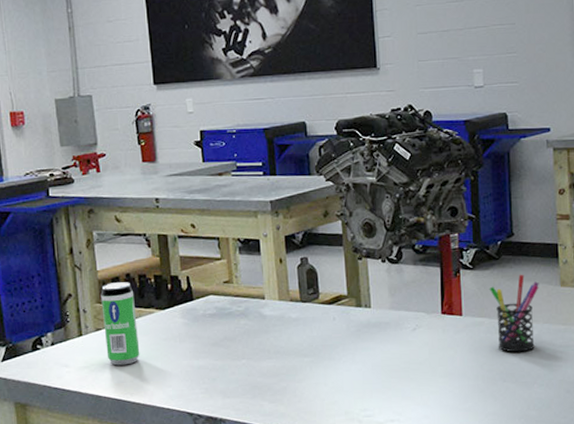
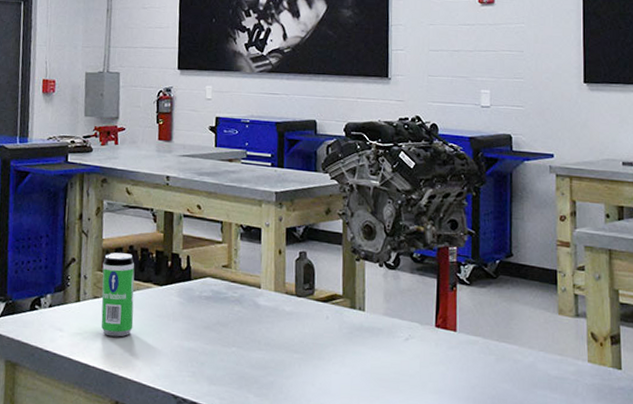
pen holder: present [489,274,539,353] -> none [485,296,536,379]

